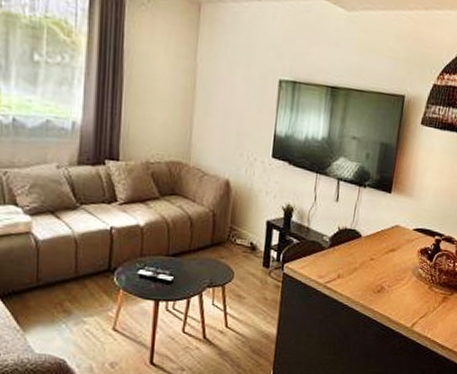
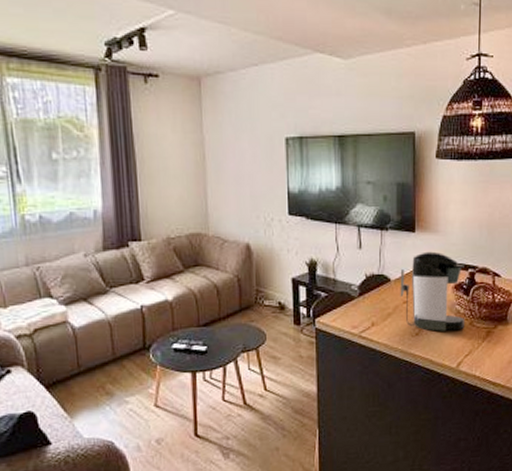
coffee maker: none [368,213,432,293] -> present [400,251,466,331]

